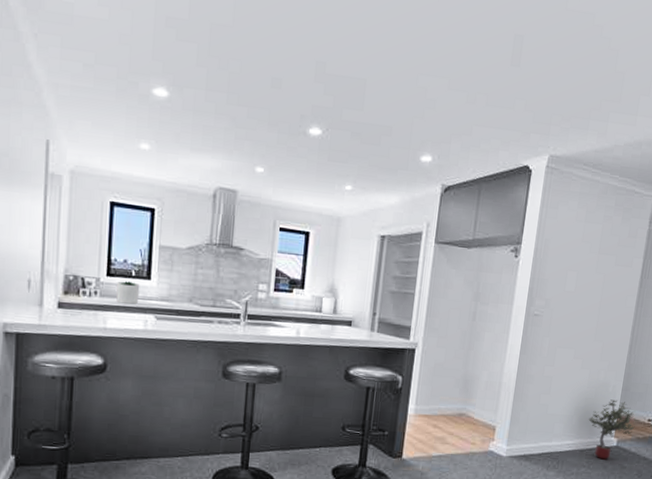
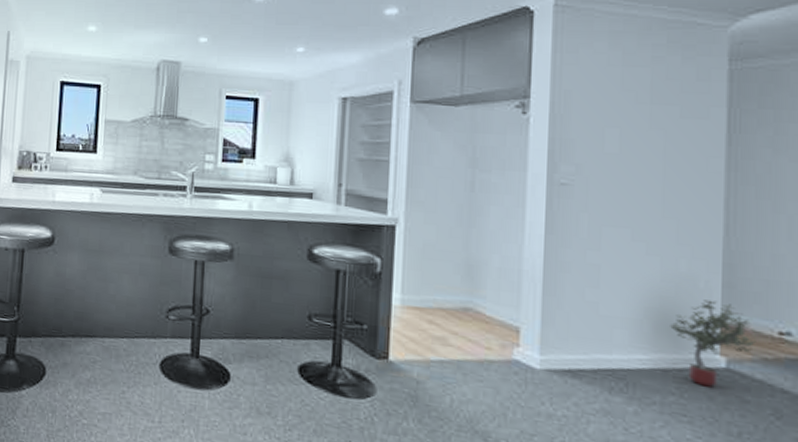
planter: present [116,281,140,305] -> none [64,155,87,179]

